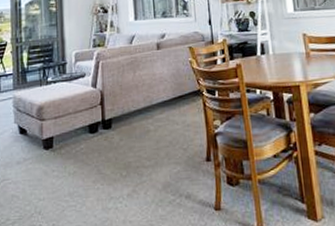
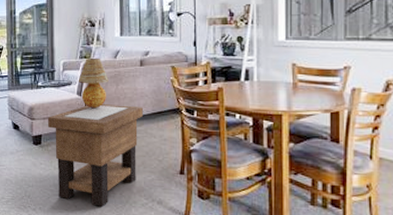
side table: none [59,92,163,212] -> present [47,104,143,207]
table lamp: none [92,45,125,101] -> present [78,57,108,109]

